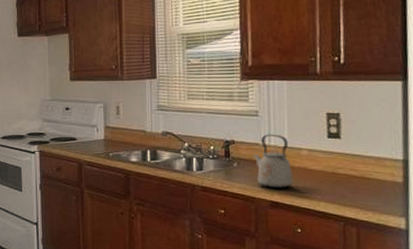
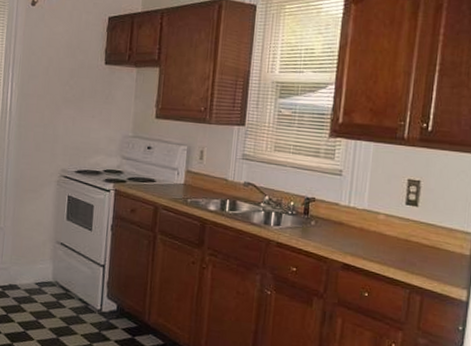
kettle: present [254,134,293,189] -> none [332,195,368,252]

